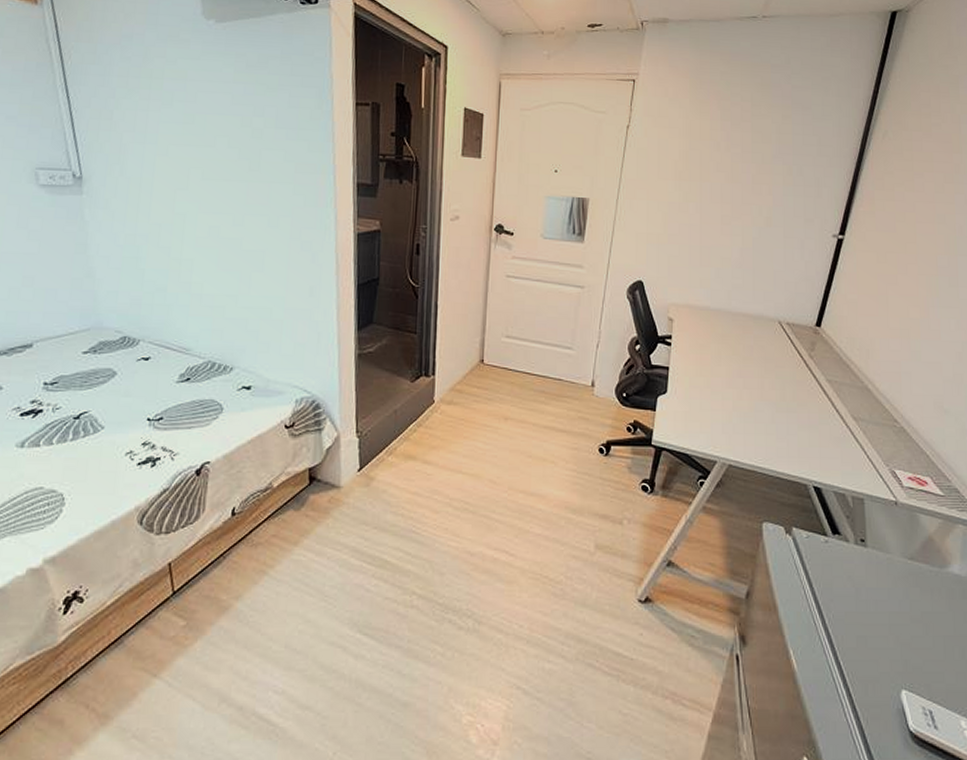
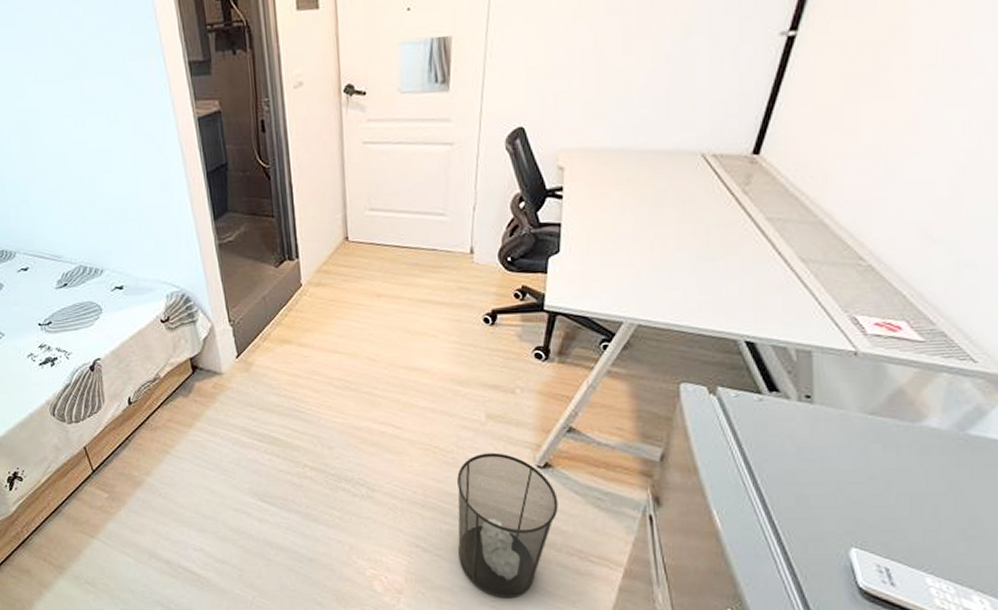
waste bin: none [559,585,656,749] -> present [457,452,558,599]

